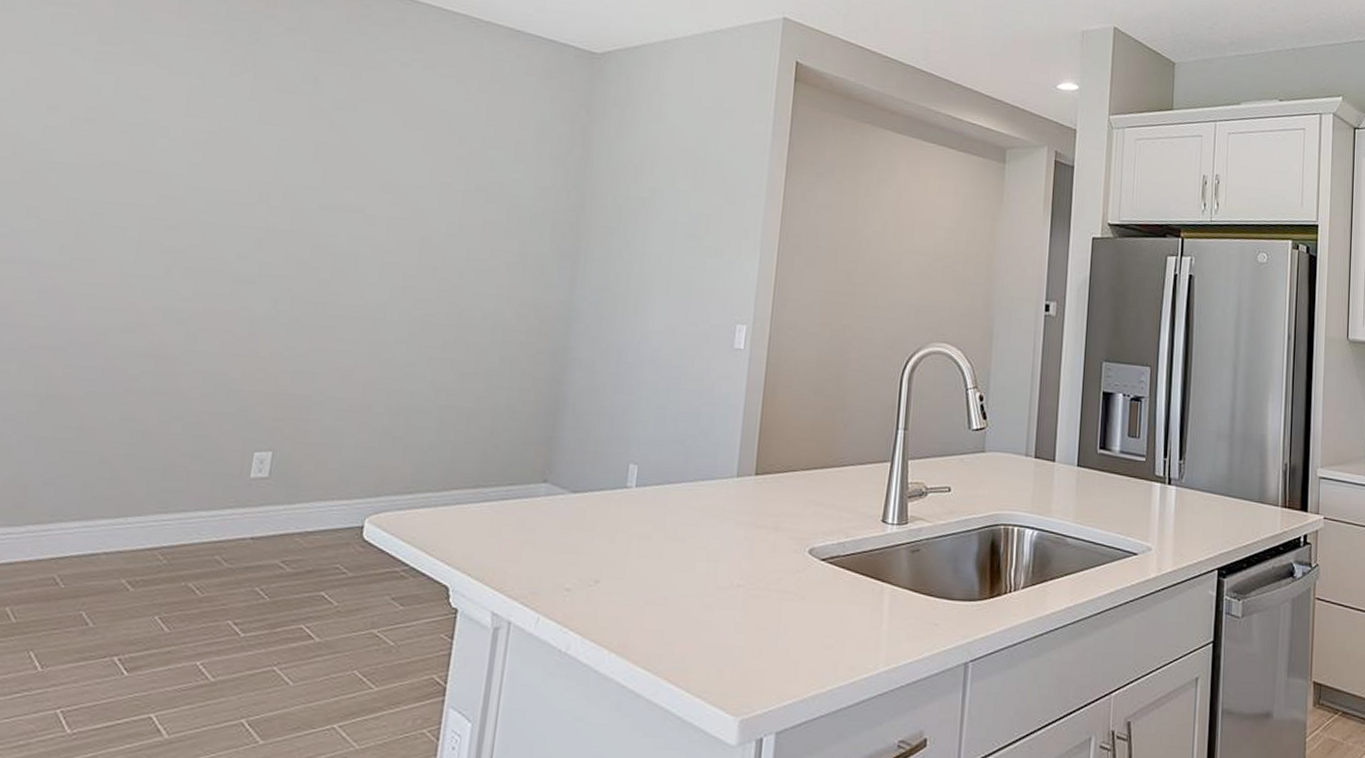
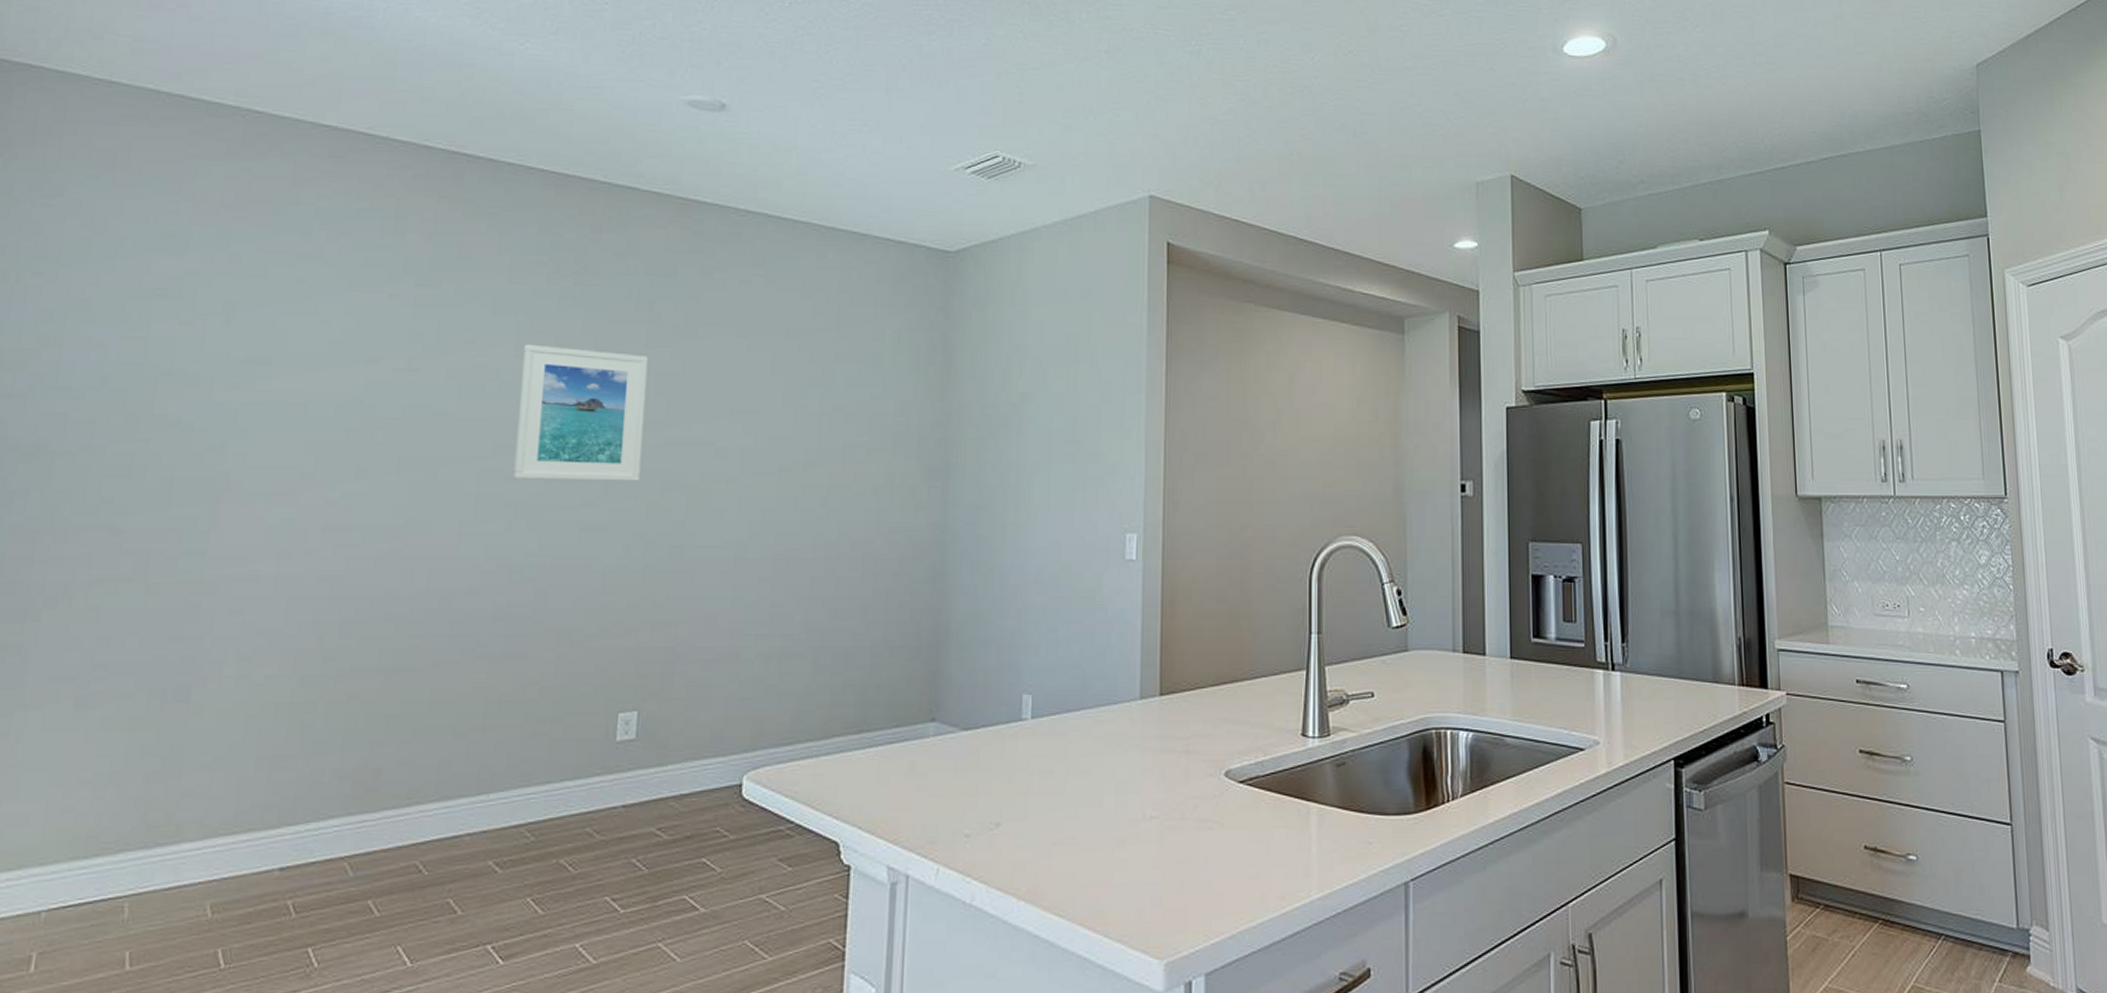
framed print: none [174,105,309,240] -> present [512,344,648,481]

